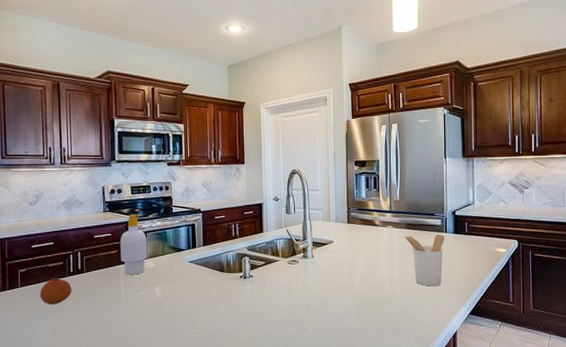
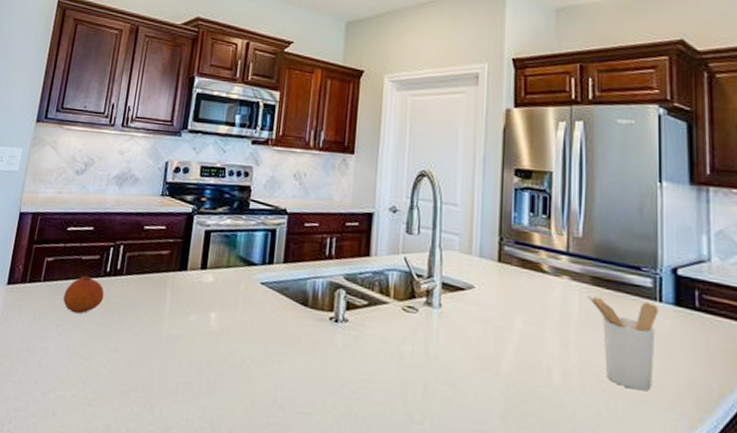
soap bottle: present [120,214,148,275] -> none [172,204,210,290]

